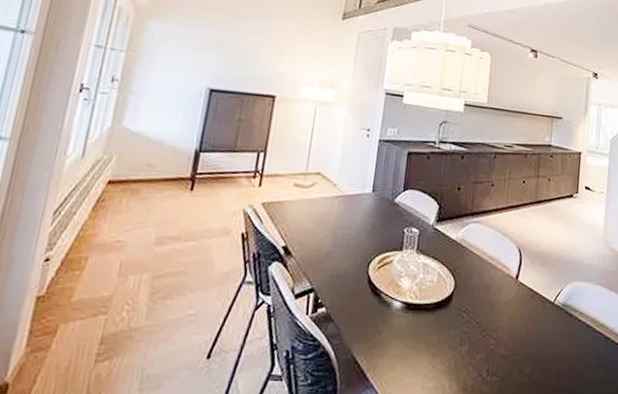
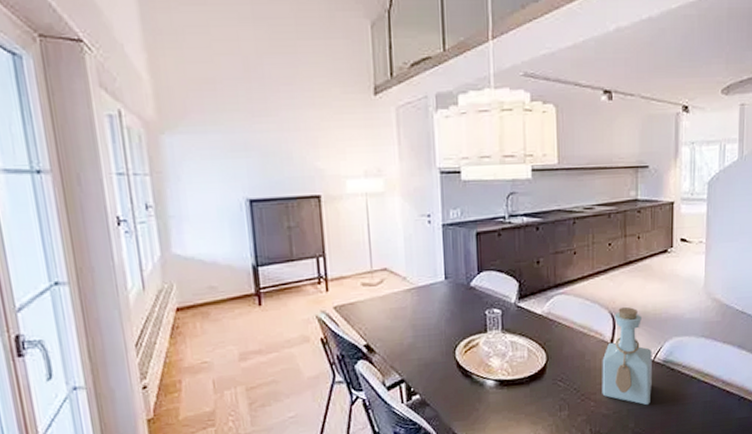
bottle: none [503,243,553,351] -> present [602,306,652,406]

